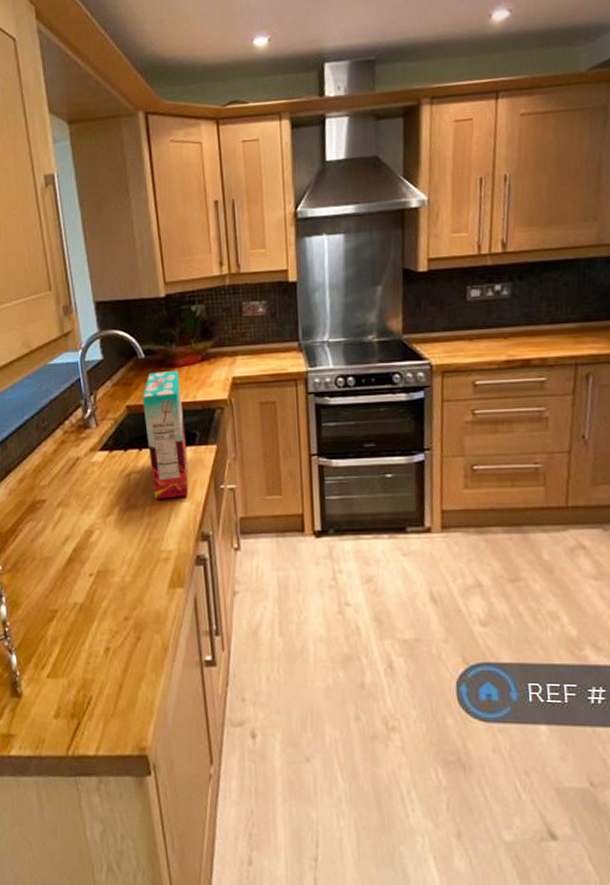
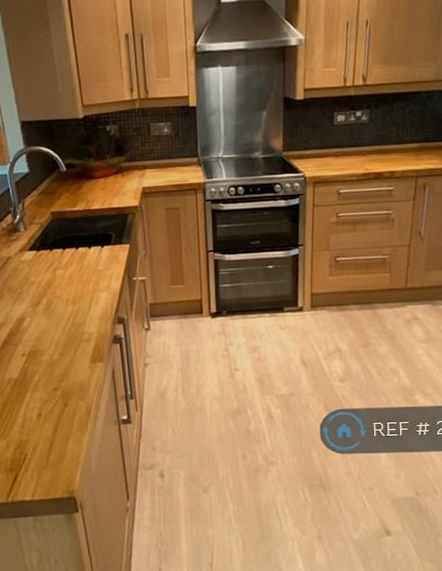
cereal box: present [143,371,189,499] -> none [65,182,107,290]

